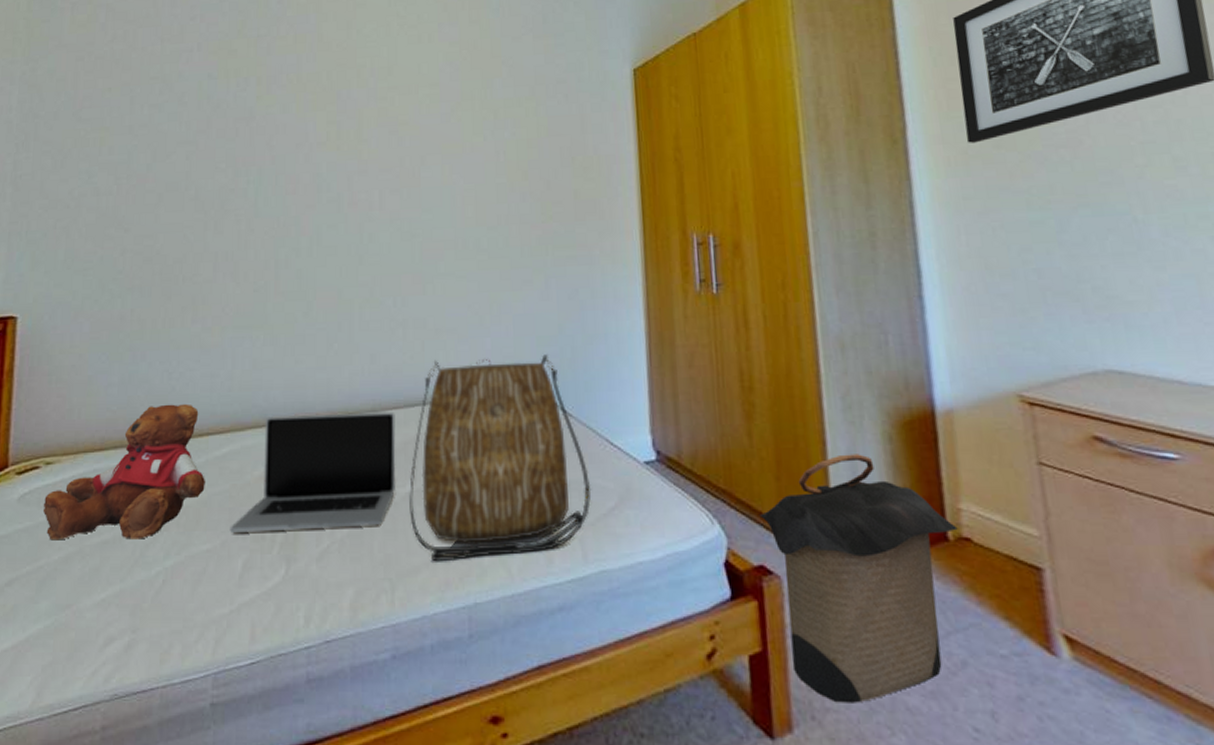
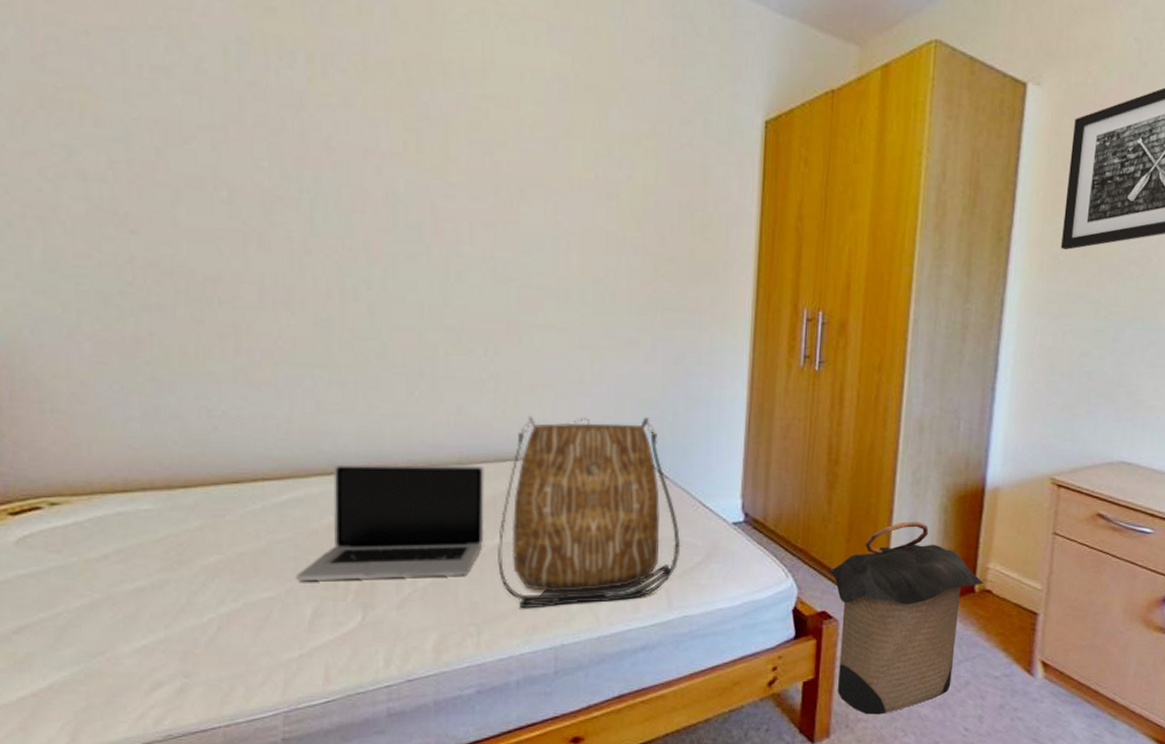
teddy bear: present [44,403,205,541] -> none [53,445,263,587]

